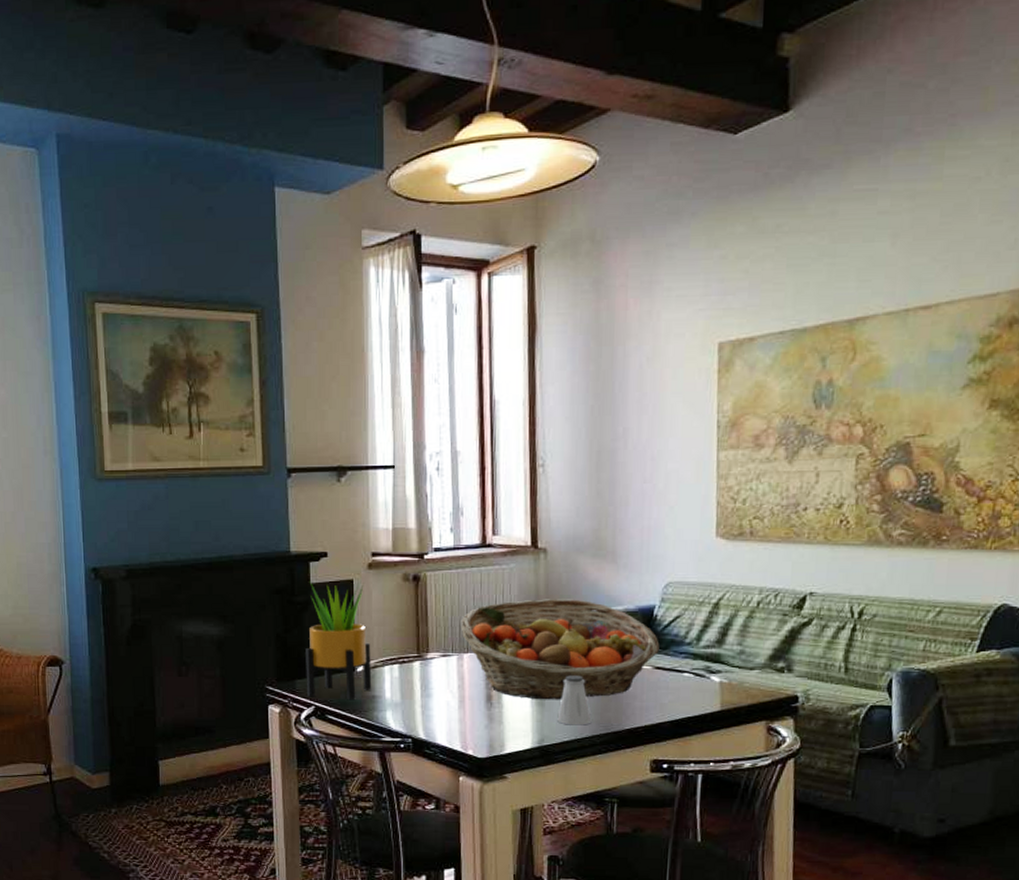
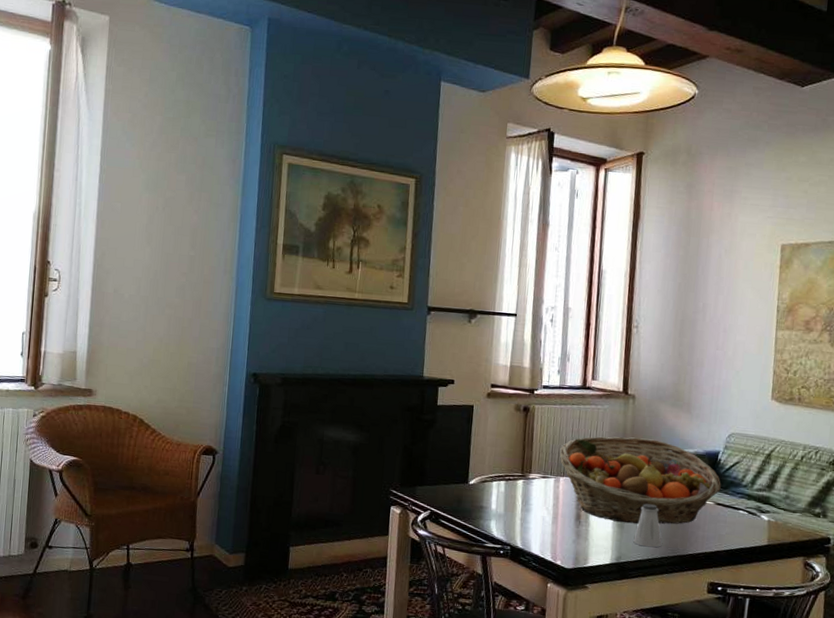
potted plant: present [306,581,372,699] -> none [425,403,483,508]

